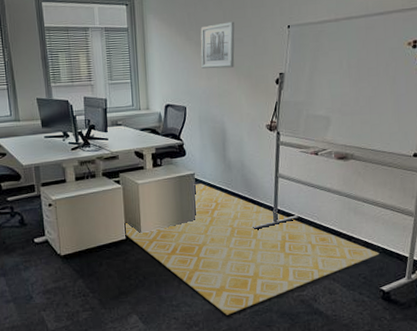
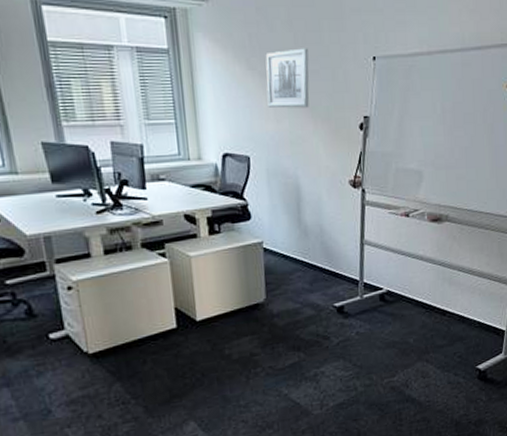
rug: present [123,183,380,315] -> none [172,254,476,412]

